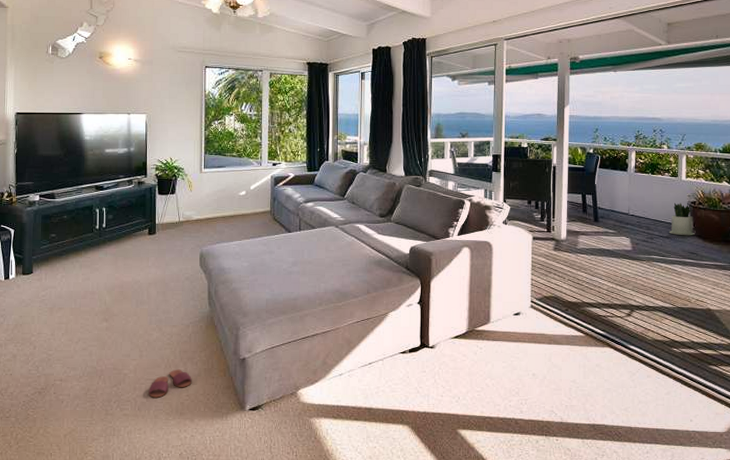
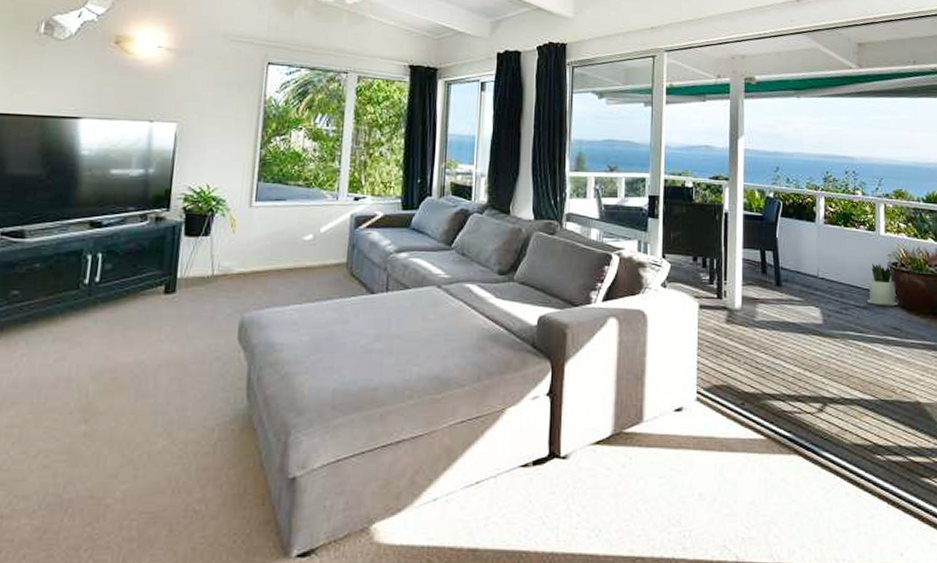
slippers: present [148,369,192,398] -> none [141,495,212,541]

